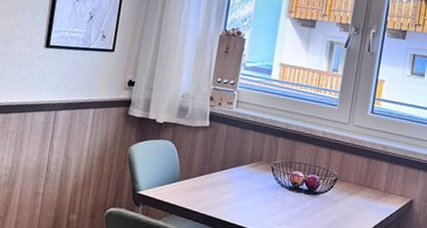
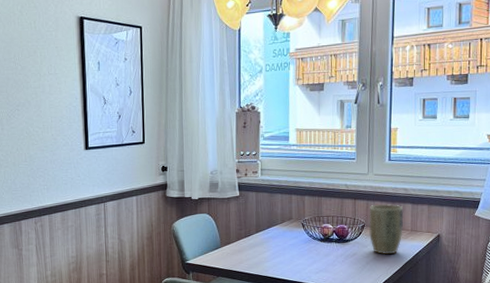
plant pot: none [340,158,380,215] -> present [369,204,404,255]

